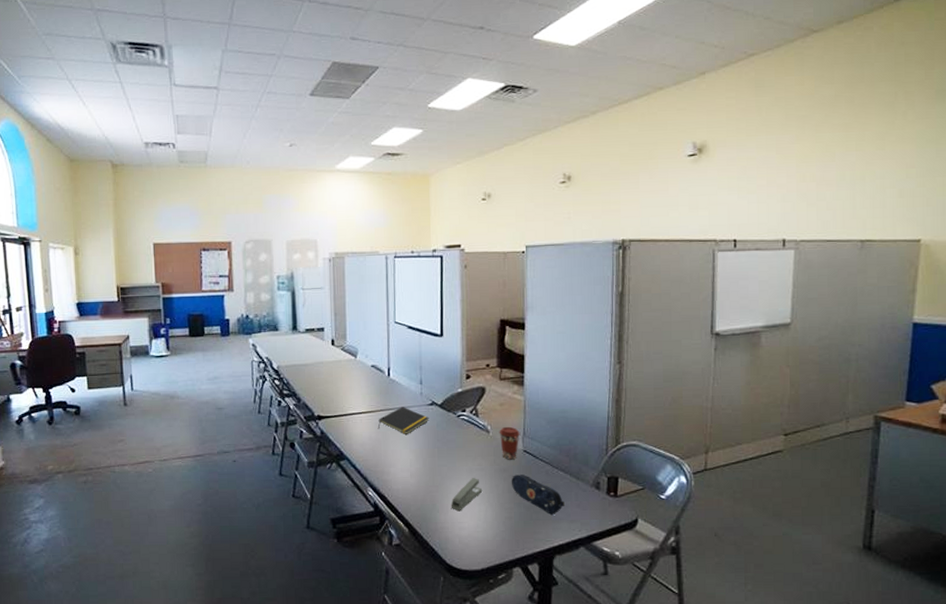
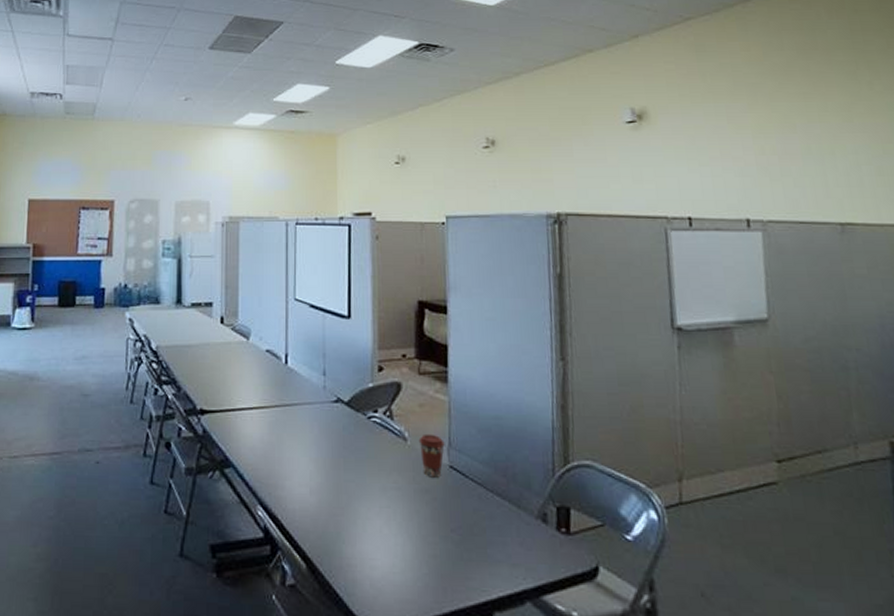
notepad: present [378,407,429,434] -> none [272,403,334,438]
stapler: present [451,478,483,512] -> none [359,499,400,544]
pencil case: present [511,475,564,515] -> none [434,498,503,555]

